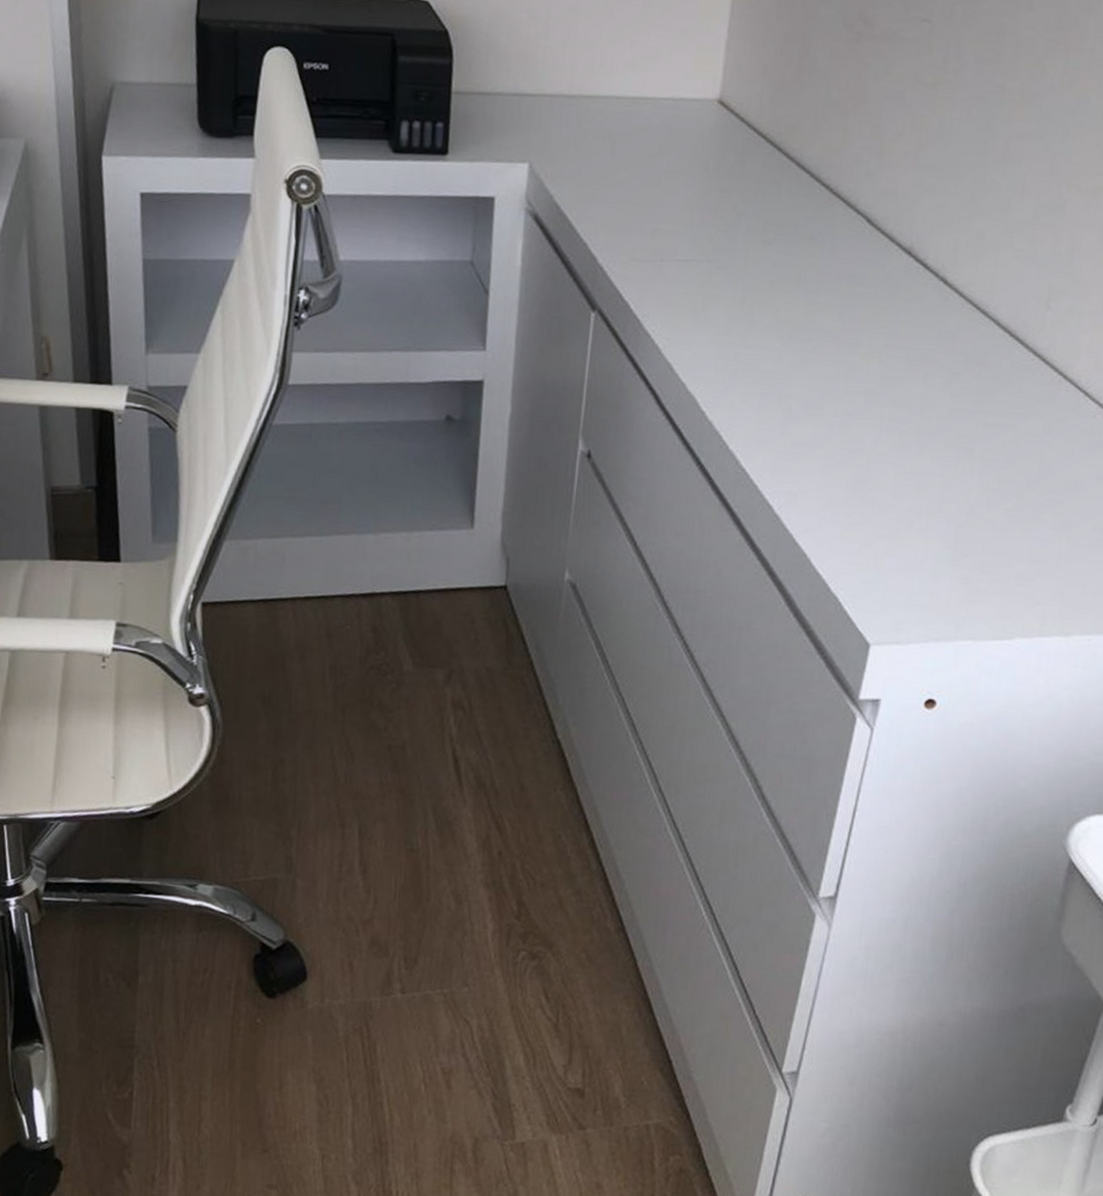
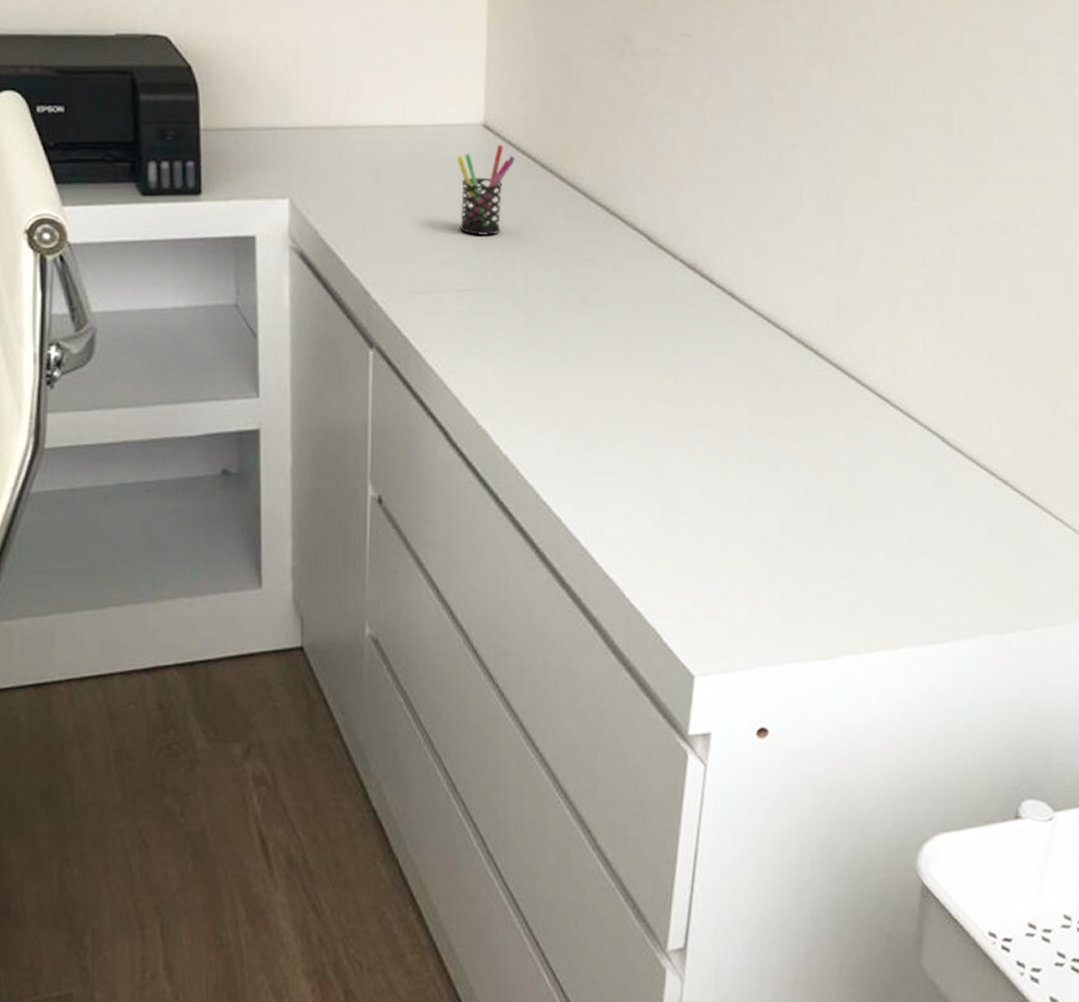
pen holder: none [687,120,747,209] -> present [456,144,516,235]

